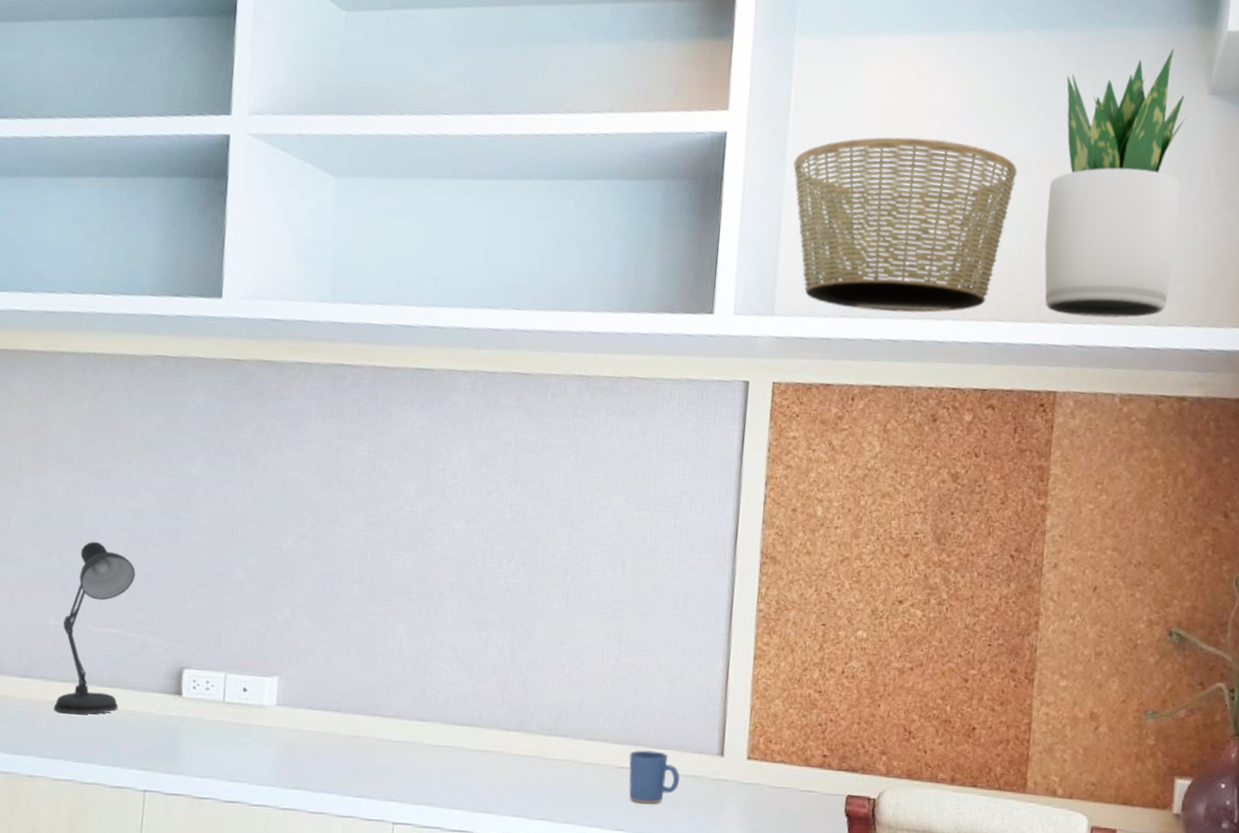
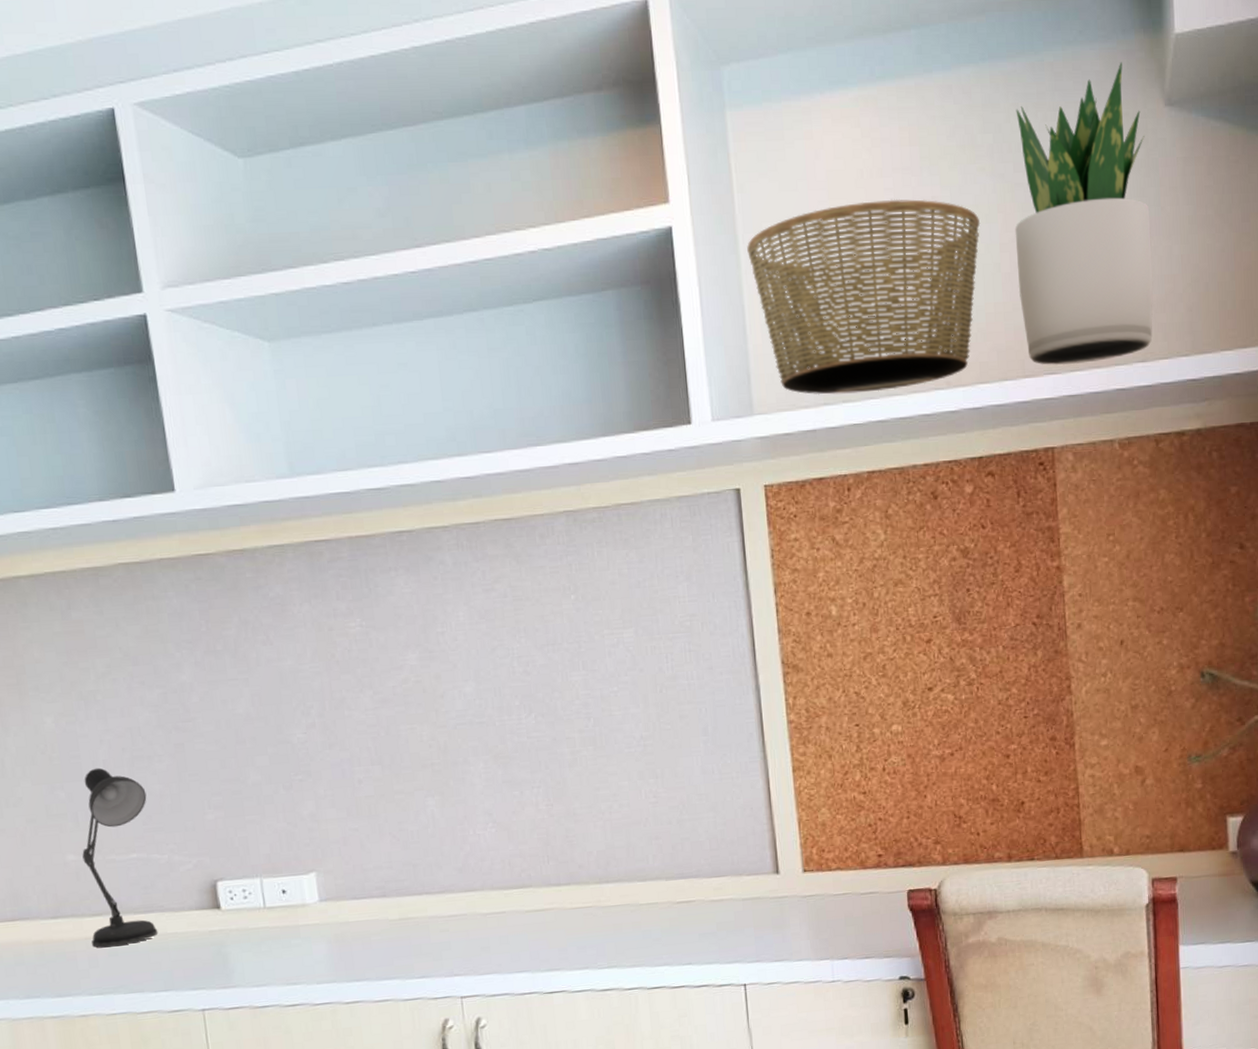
mug: present [628,750,680,804] -> none [685,880,740,934]

